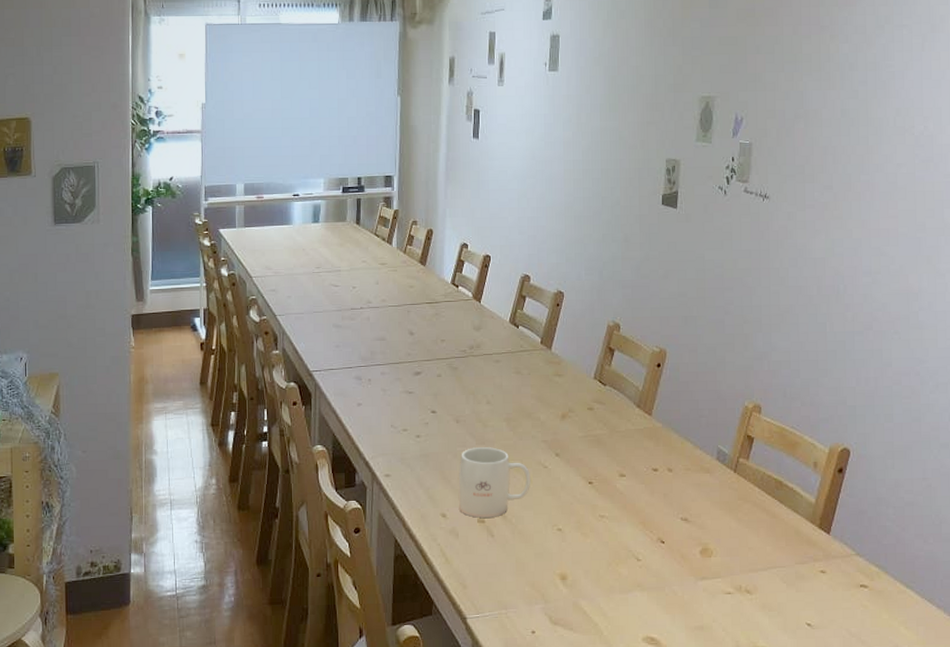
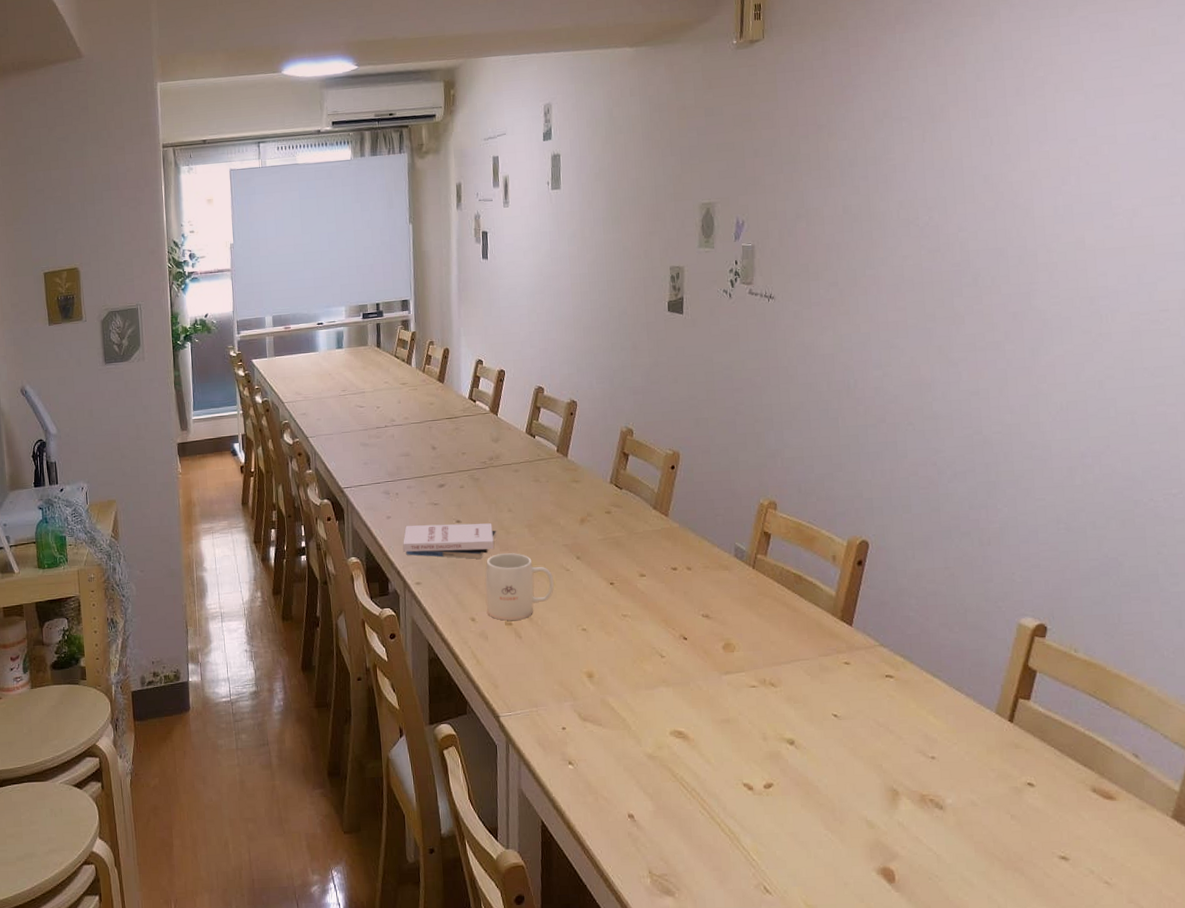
books: none [373,413,473,452] -> present [403,523,497,559]

